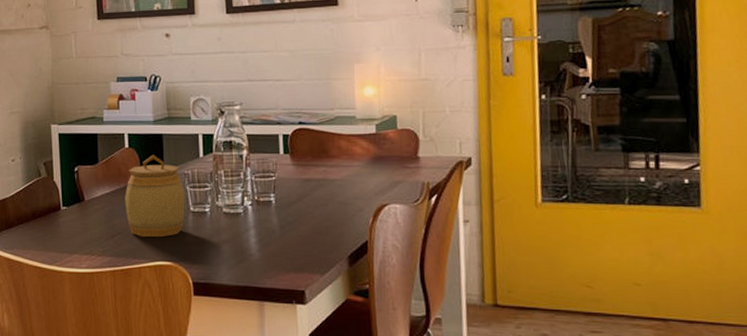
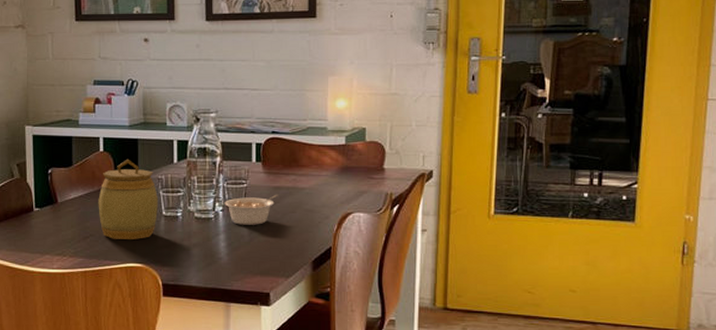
legume: none [253,186,309,220] -> present [224,194,278,225]

